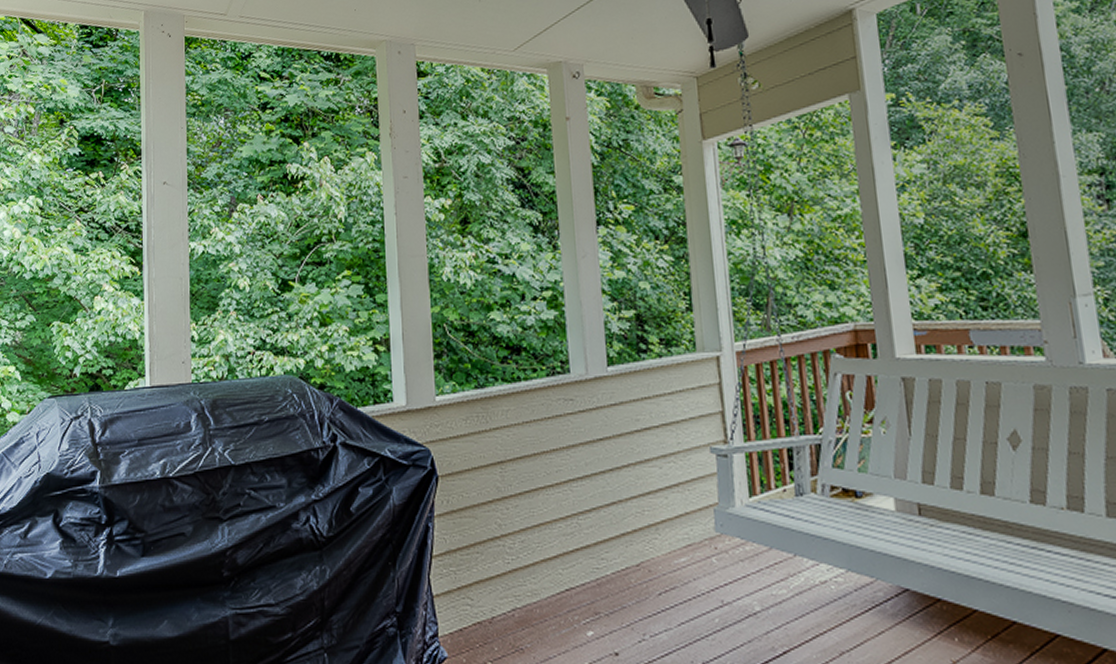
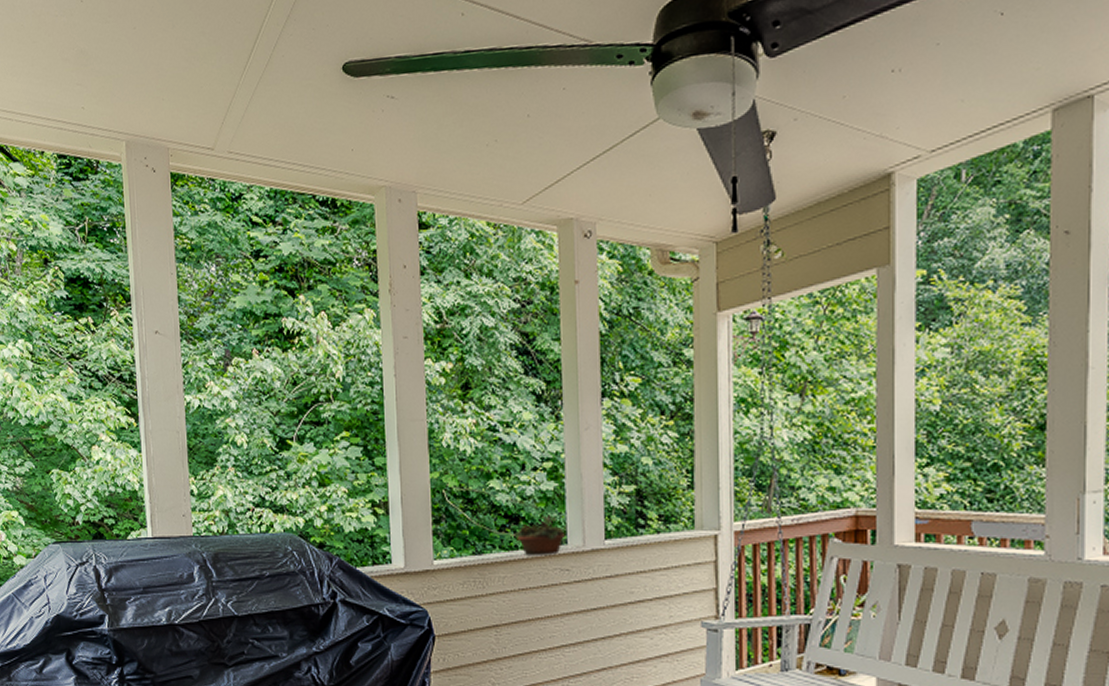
succulent planter: none [517,344,568,388] -> present [515,515,566,557]

